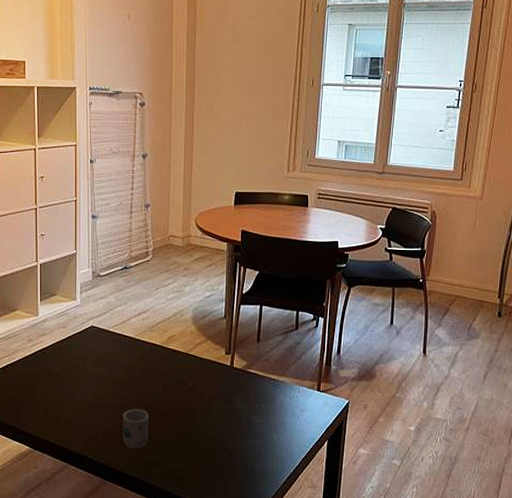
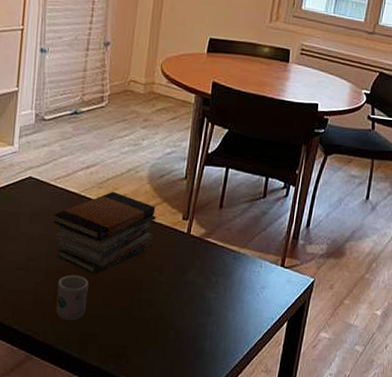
book stack: none [114,333,202,408] -> present [53,191,156,275]

